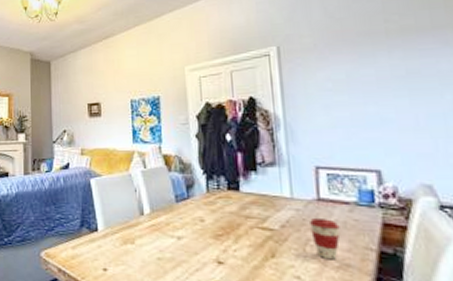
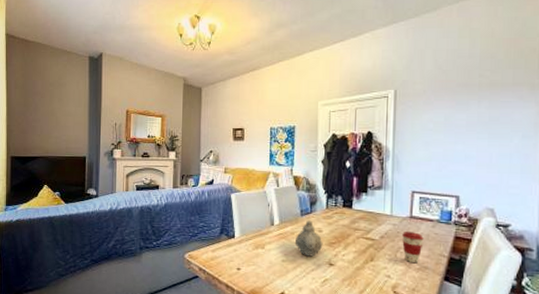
teapot: none [172,207,207,253] -> present [296,220,323,257]

